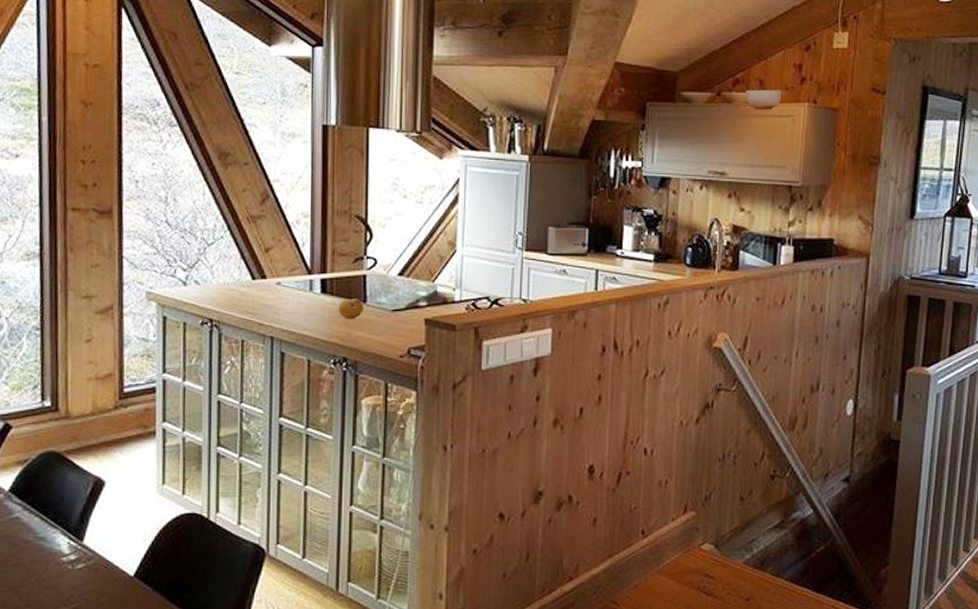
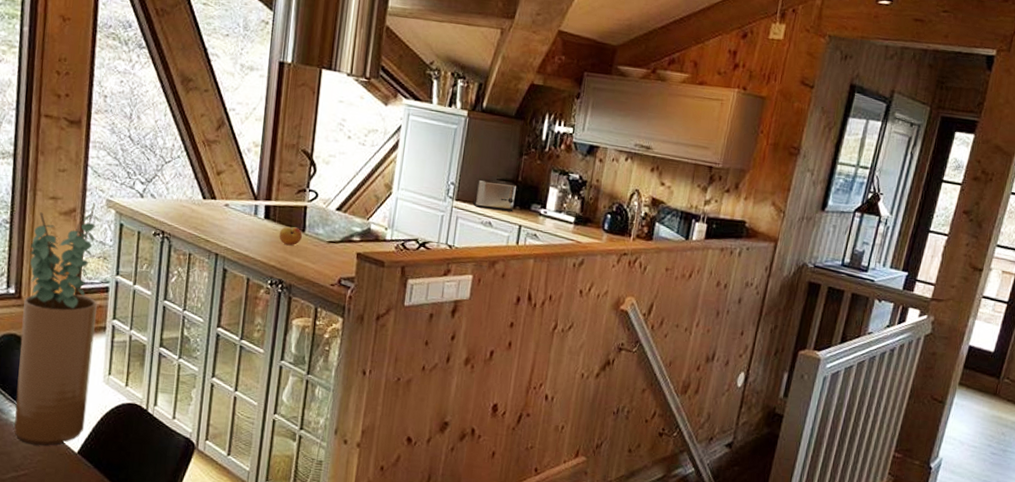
vase: none [59,296,144,573] -> present [14,202,101,445]
bowl: present [746,89,783,110] -> none [679,70,715,92]

